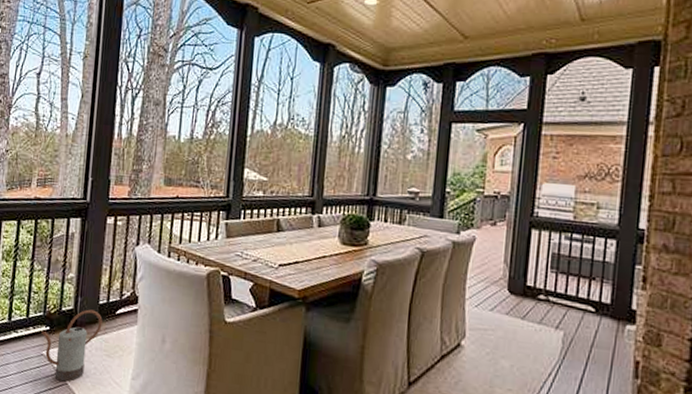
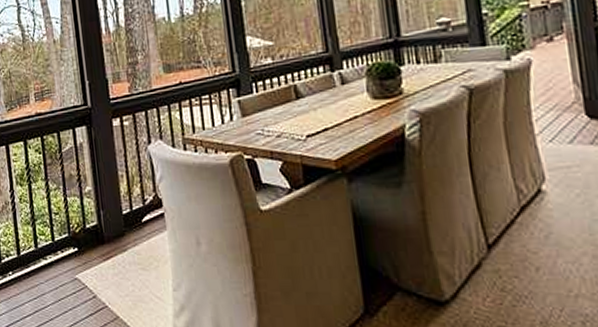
watering can: present [41,309,103,382] -> none [70,222,131,304]

